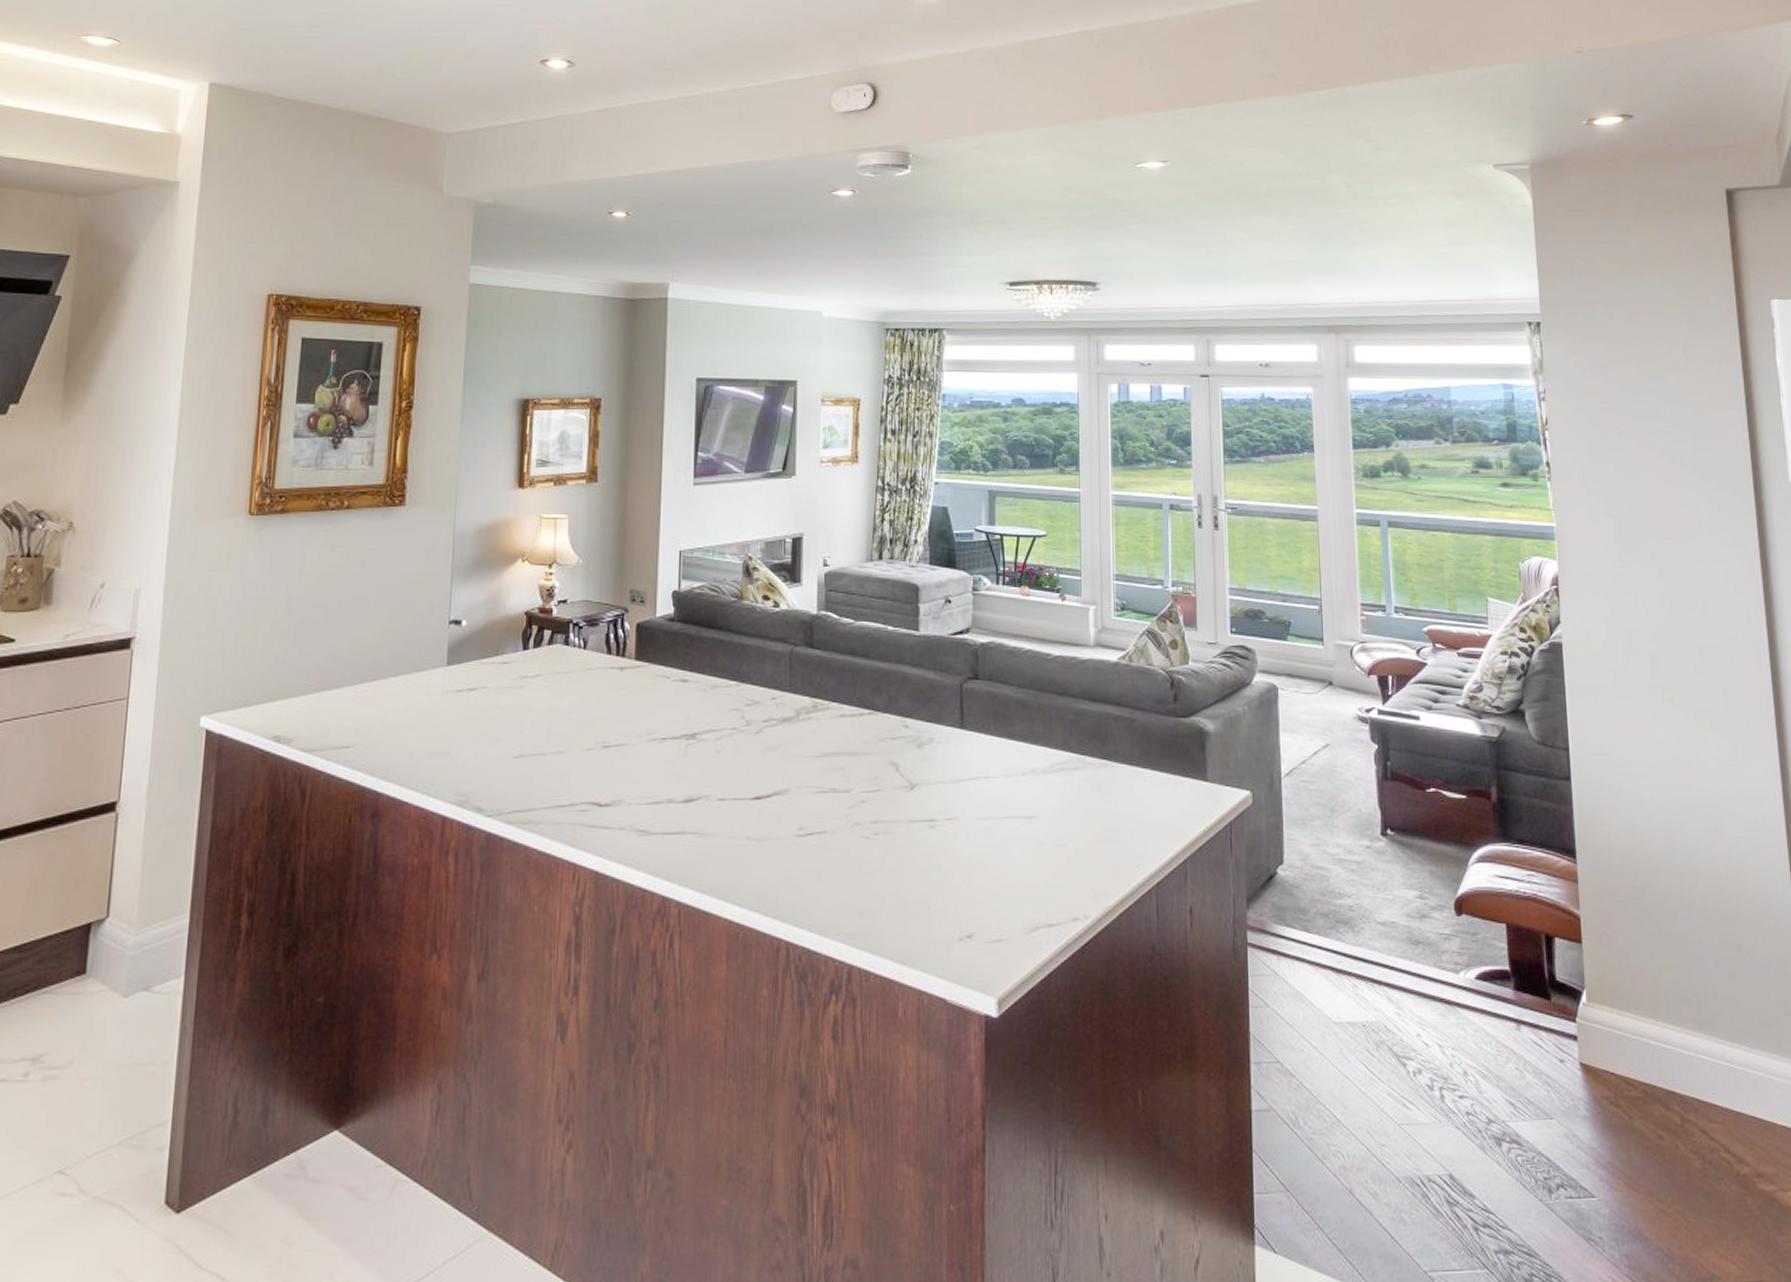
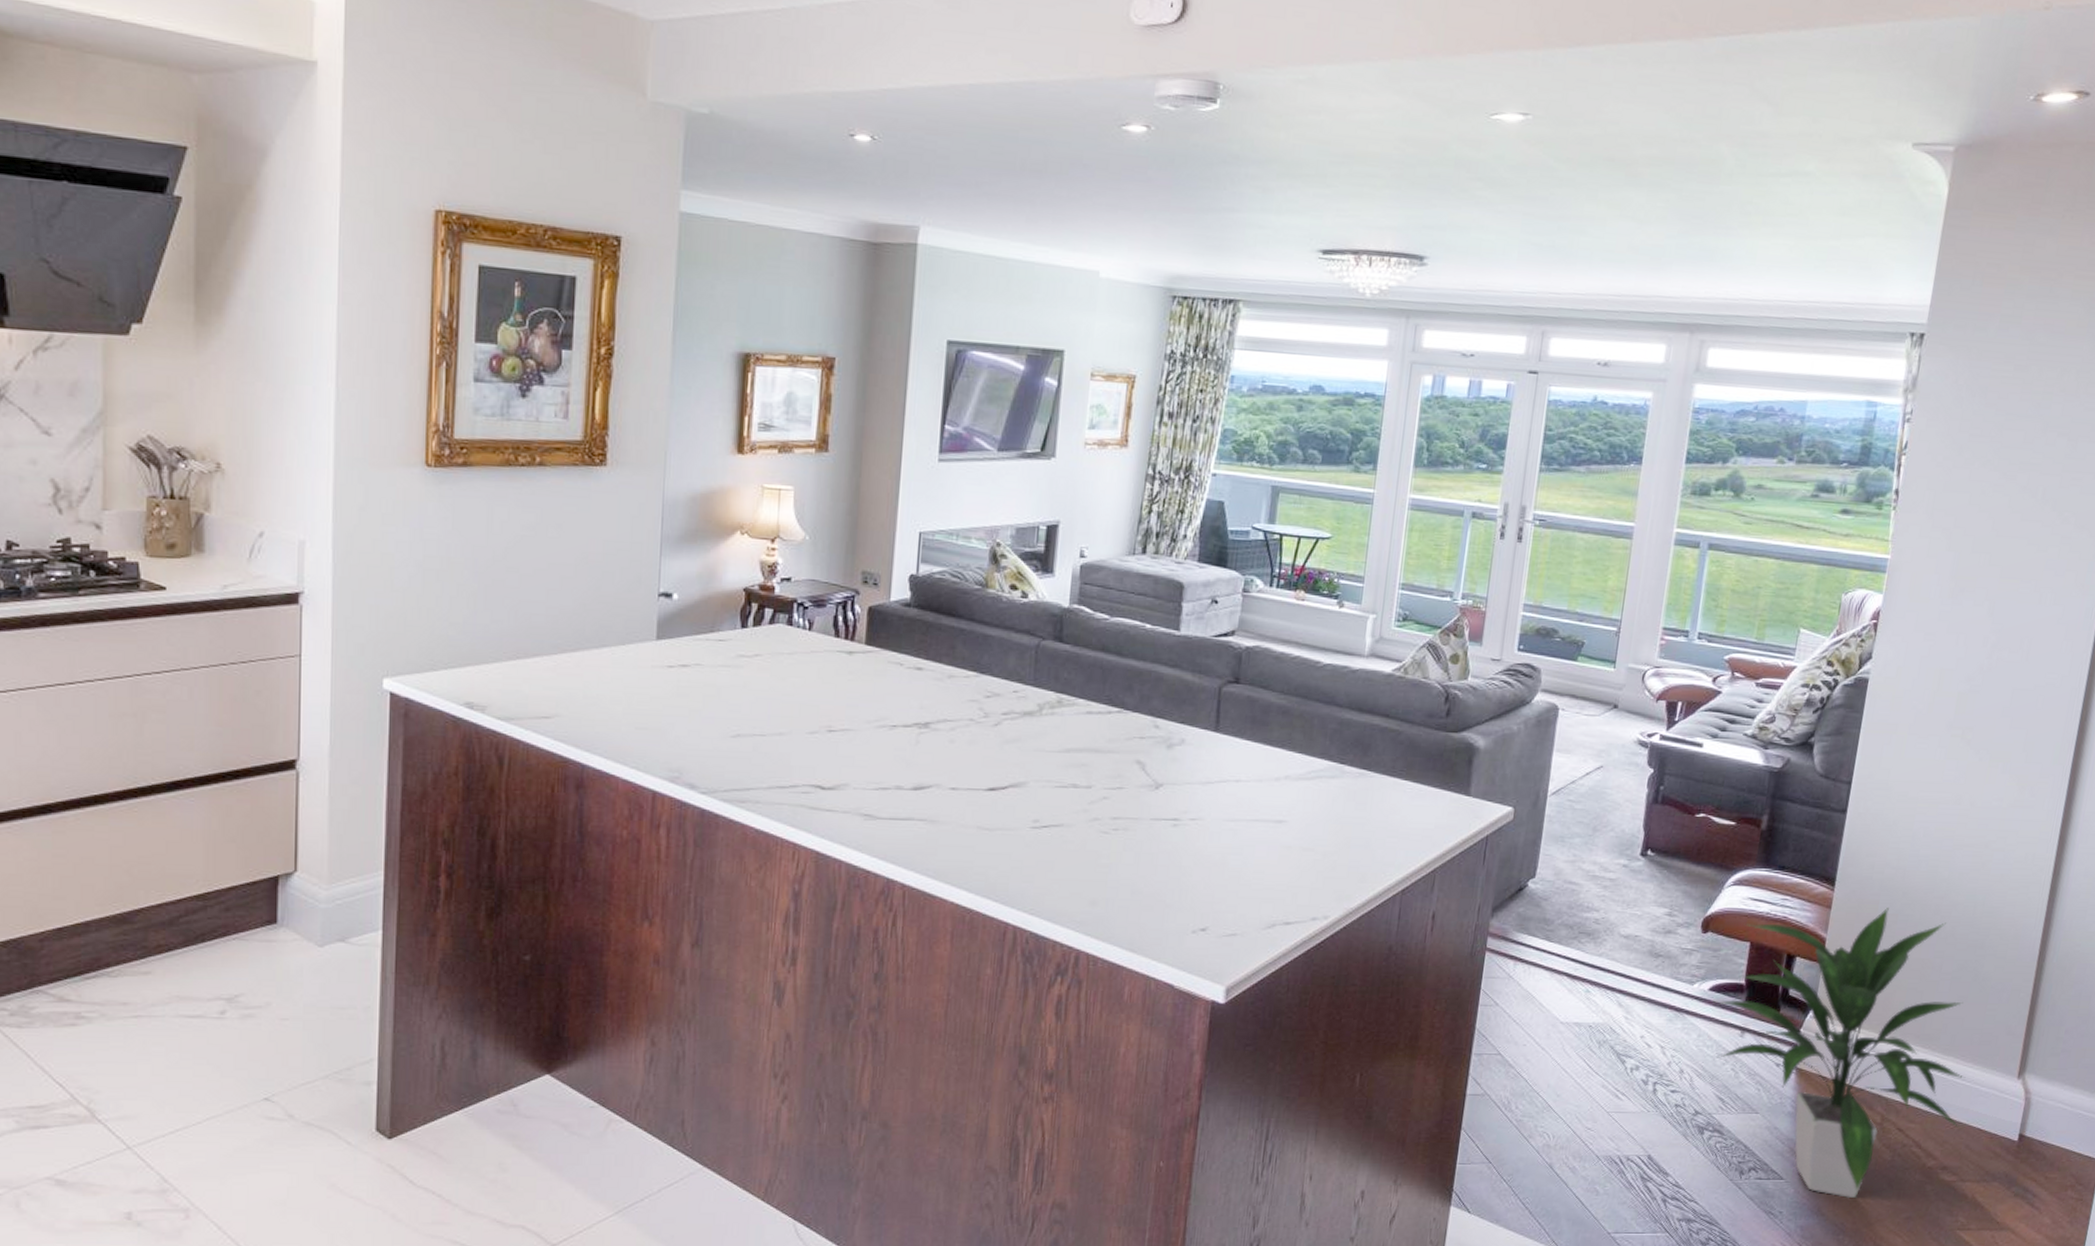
indoor plant: none [1482,879,1765,1218] -> present [1713,908,1966,1199]

